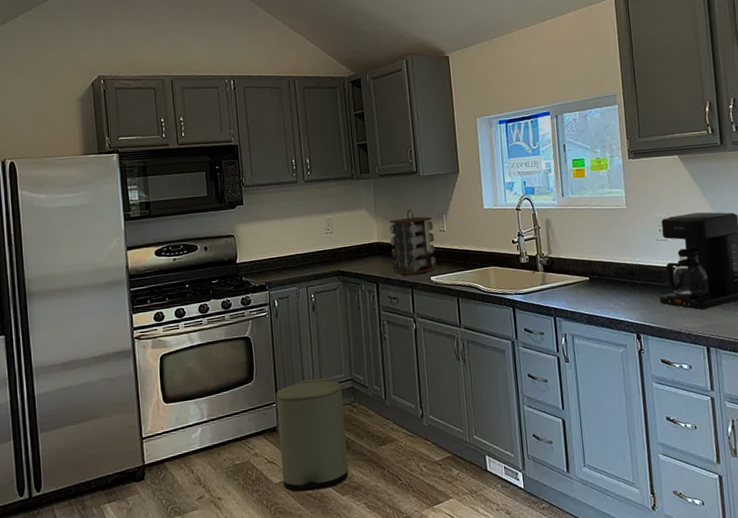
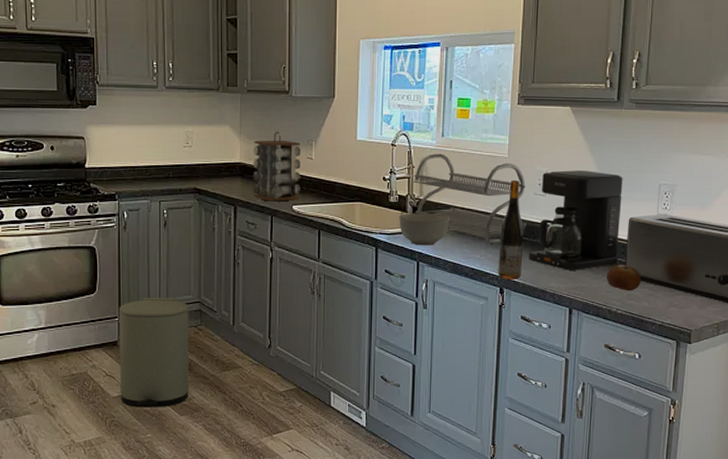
bowl: none [531,269,580,302] -> present [399,213,450,246]
dish rack: none [540,212,655,292] -> present [413,153,528,244]
wine bottle: none [629,229,656,325] -> present [498,180,524,279]

